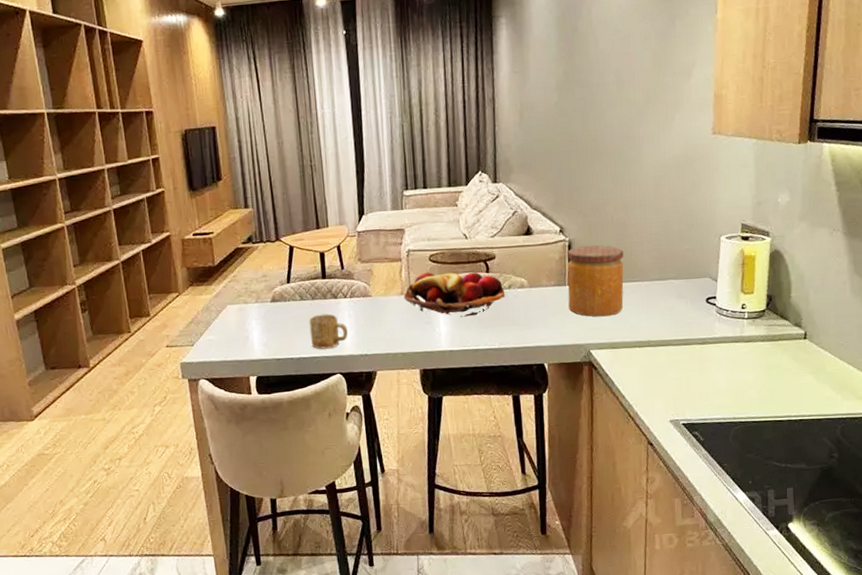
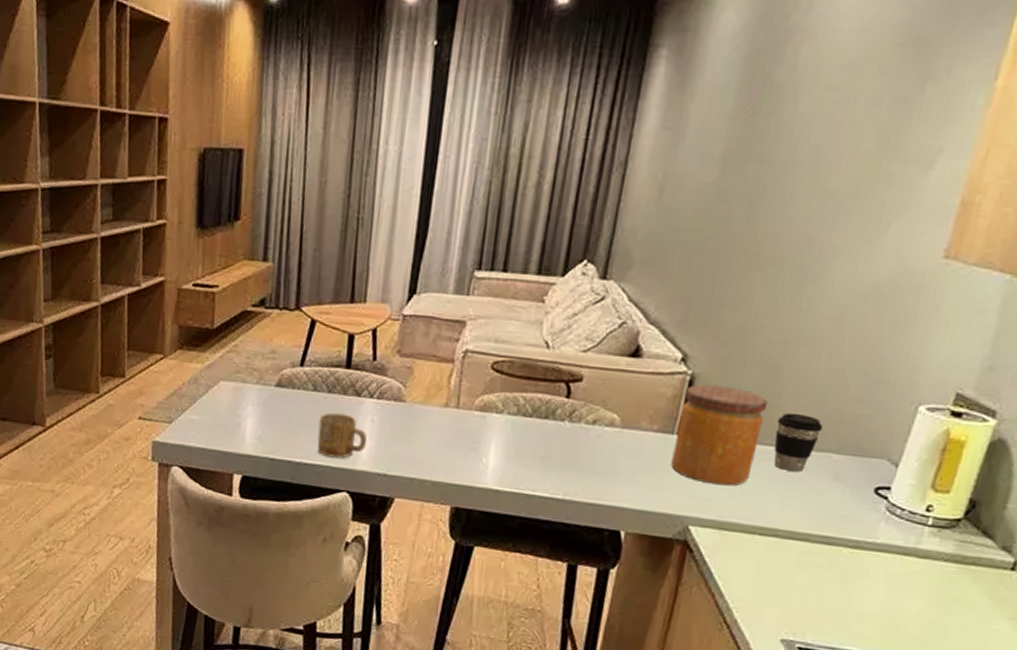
fruit basket: present [403,272,506,317] -> none [447,383,587,452]
coffee cup: none [633,255,663,298] -> present [773,412,824,473]

